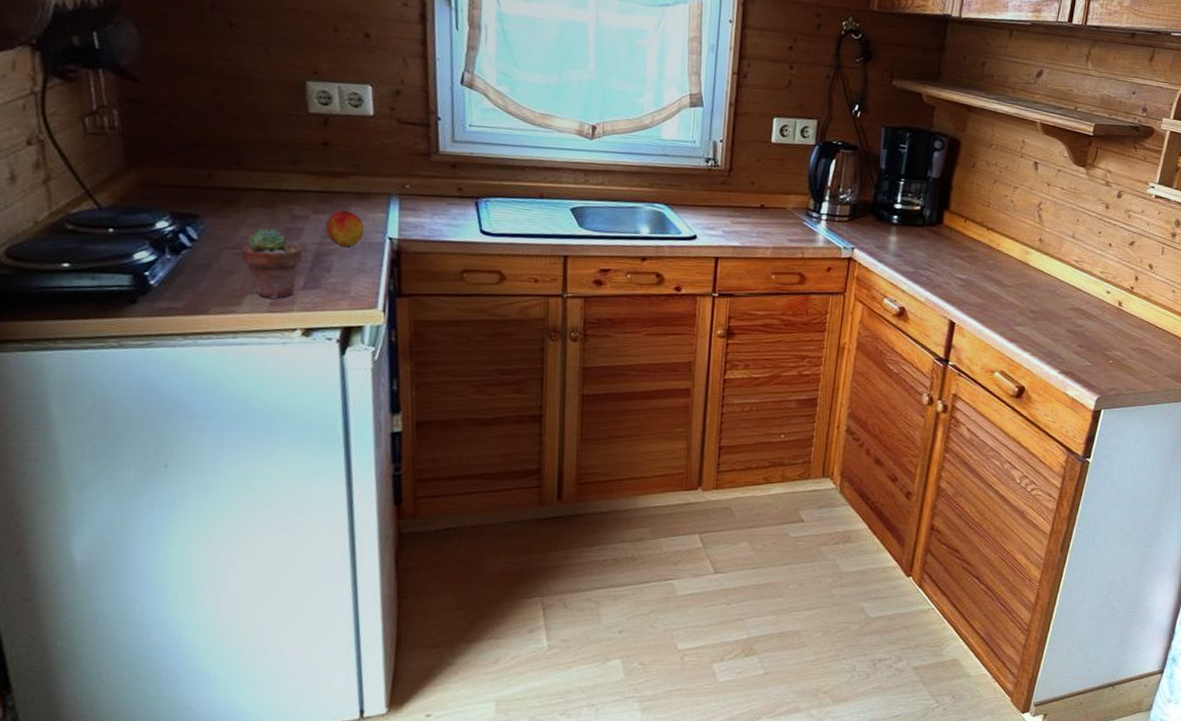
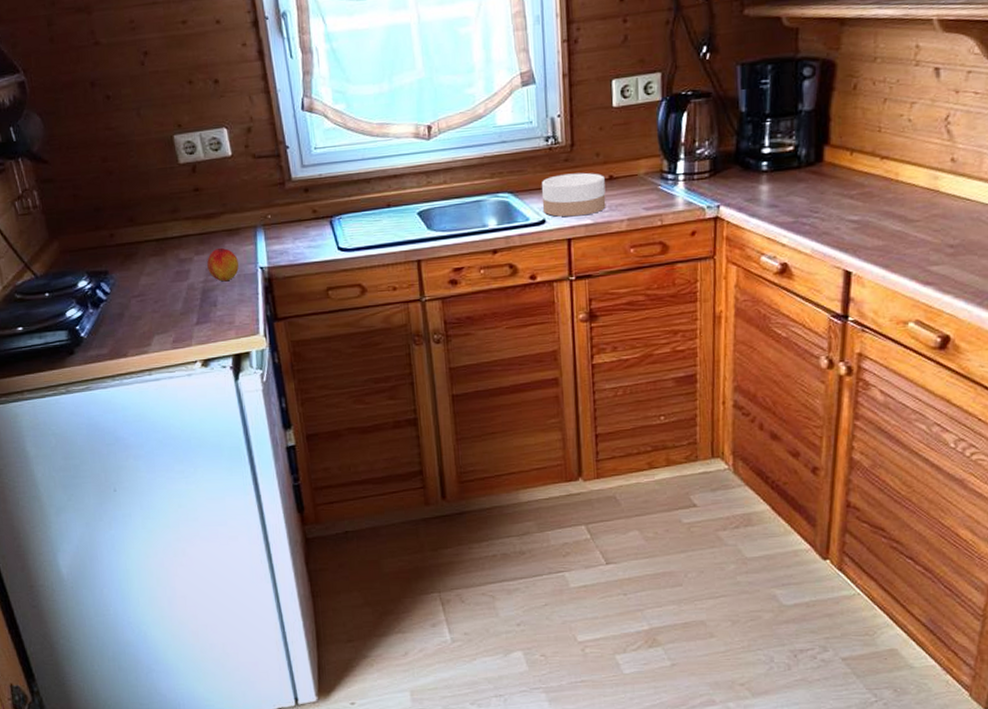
potted succulent: present [241,228,302,299] -> none [145,274,192,337]
bowl: none [696,195,756,238] -> present [541,172,606,217]

